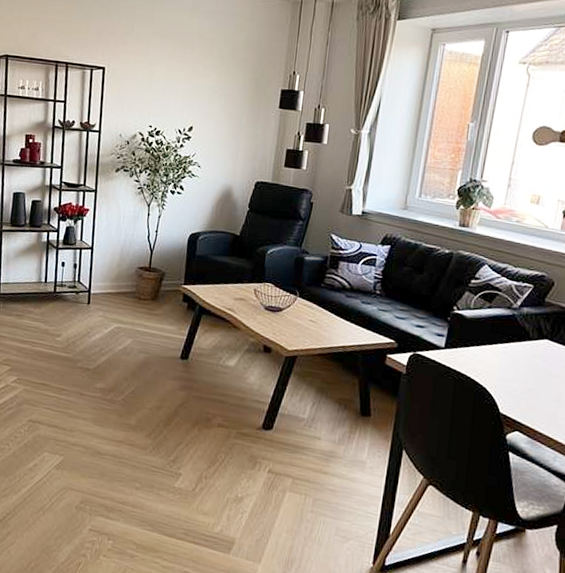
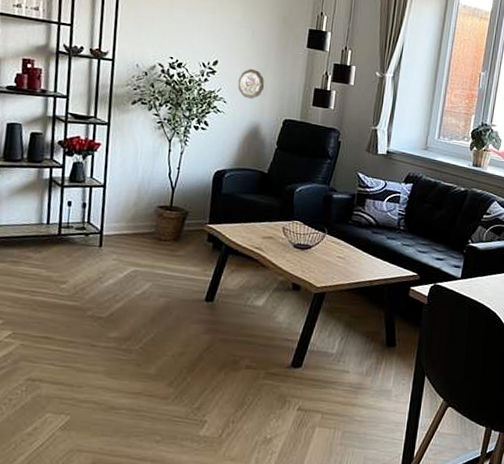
decorative plate: none [211,133,237,163] -> present [237,69,265,99]

